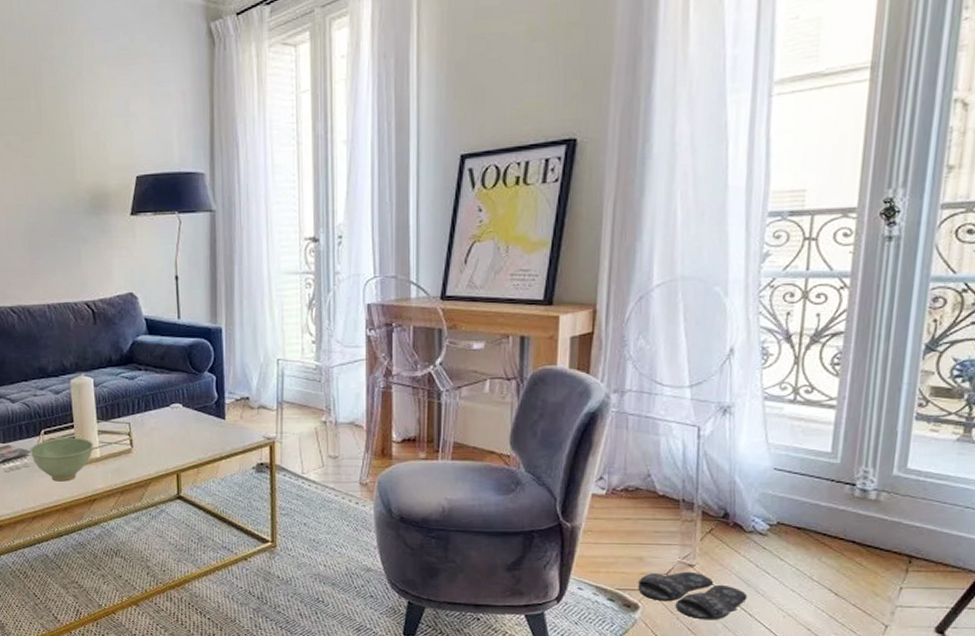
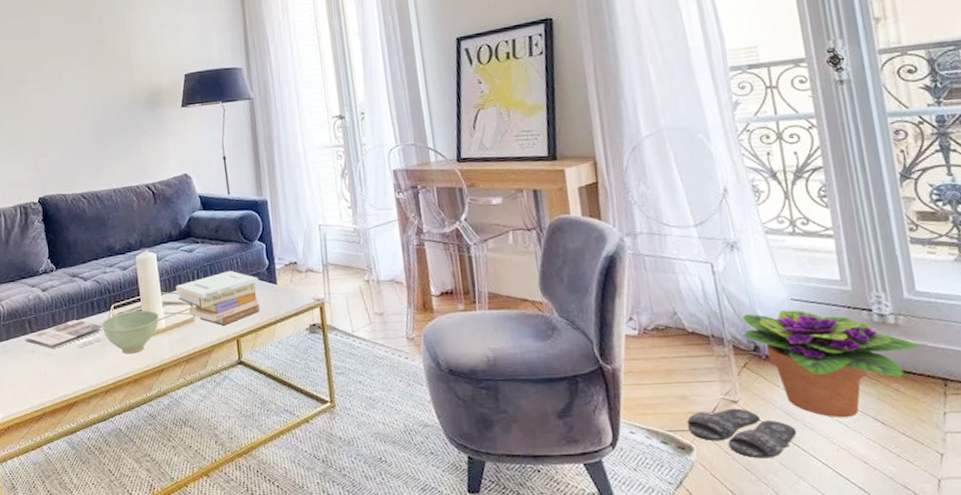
books: none [113,402,206,459] -> present [175,271,260,326]
potted flower: none [716,479,894,586] -> present [743,310,919,417]

